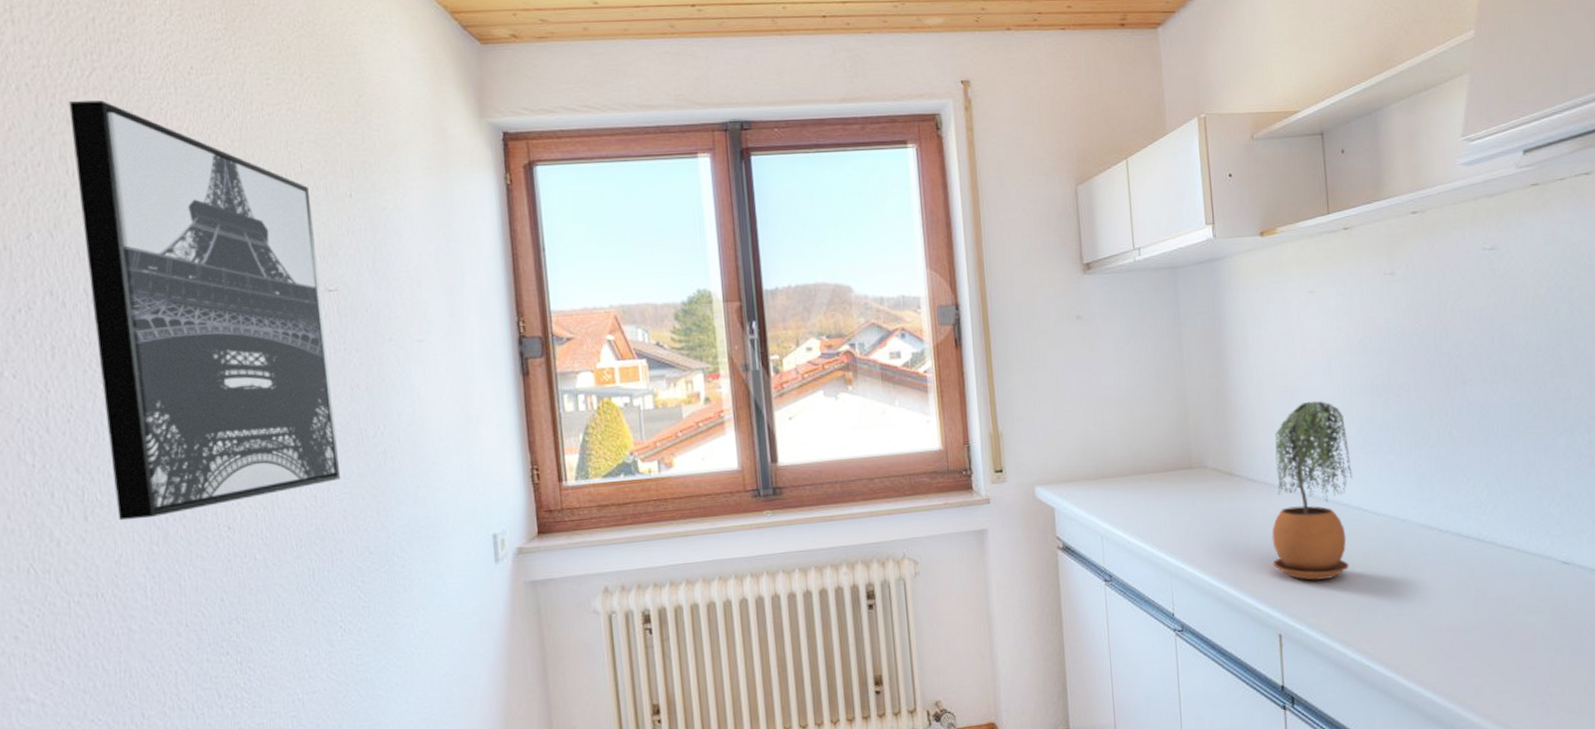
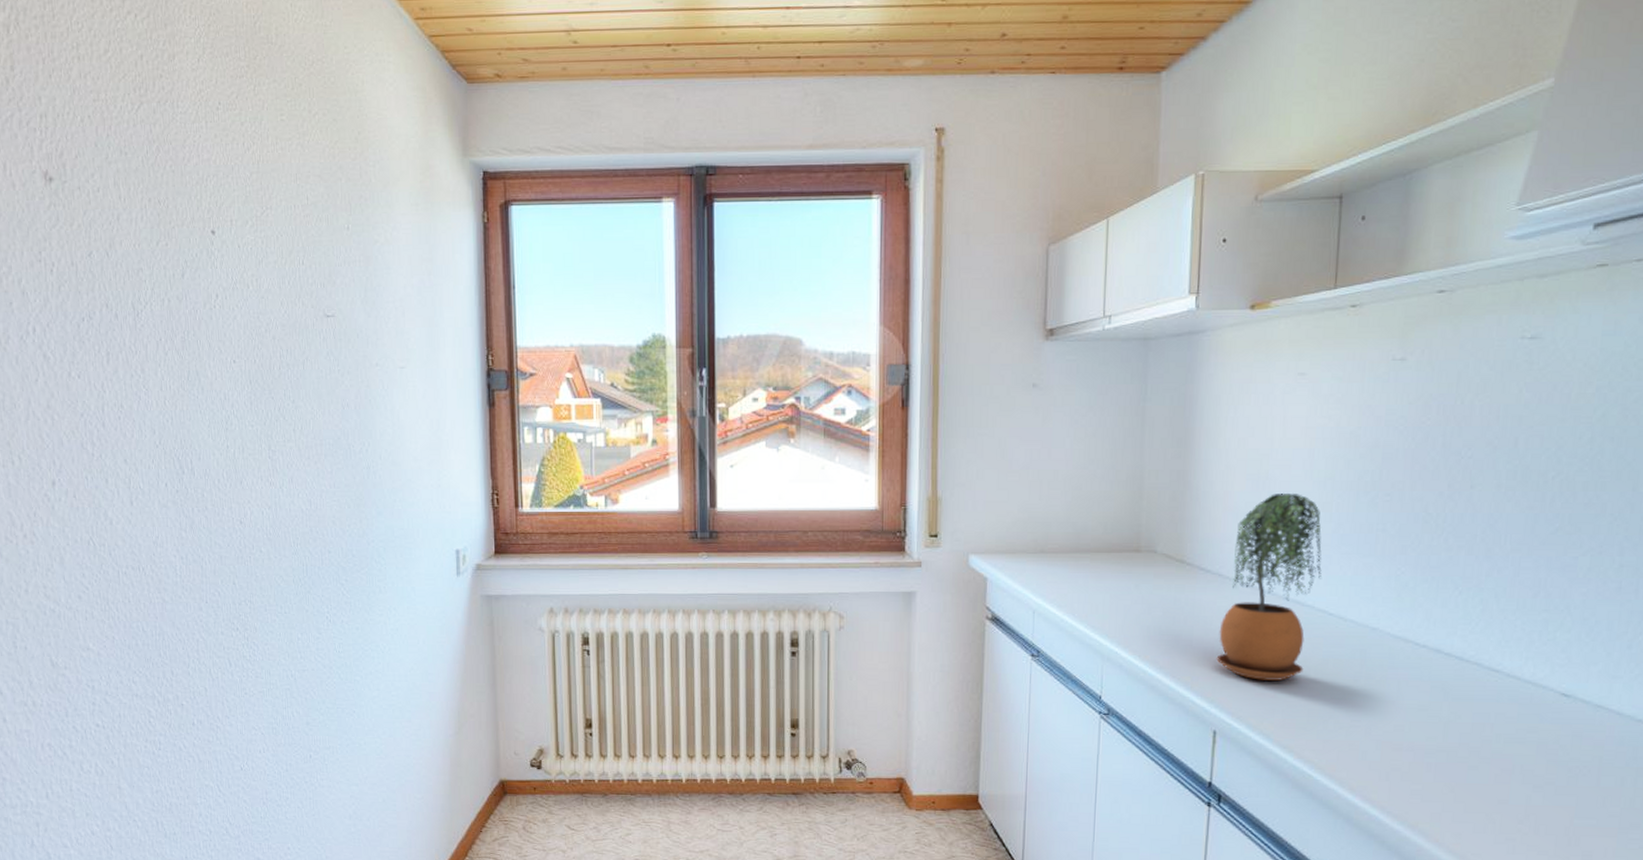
wall art: present [68,100,341,521] -> none [121,132,332,508]

